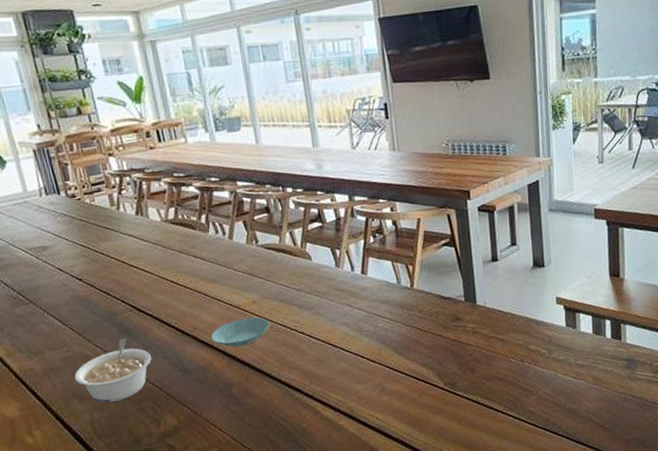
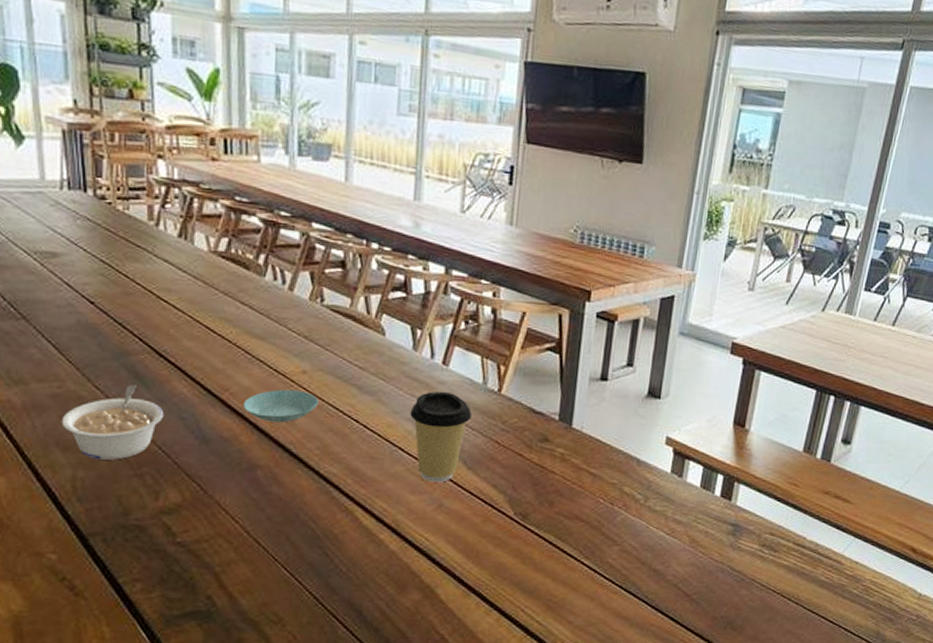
coffee cup: none [343,295,394,371] -> present [410,391,473,482]

